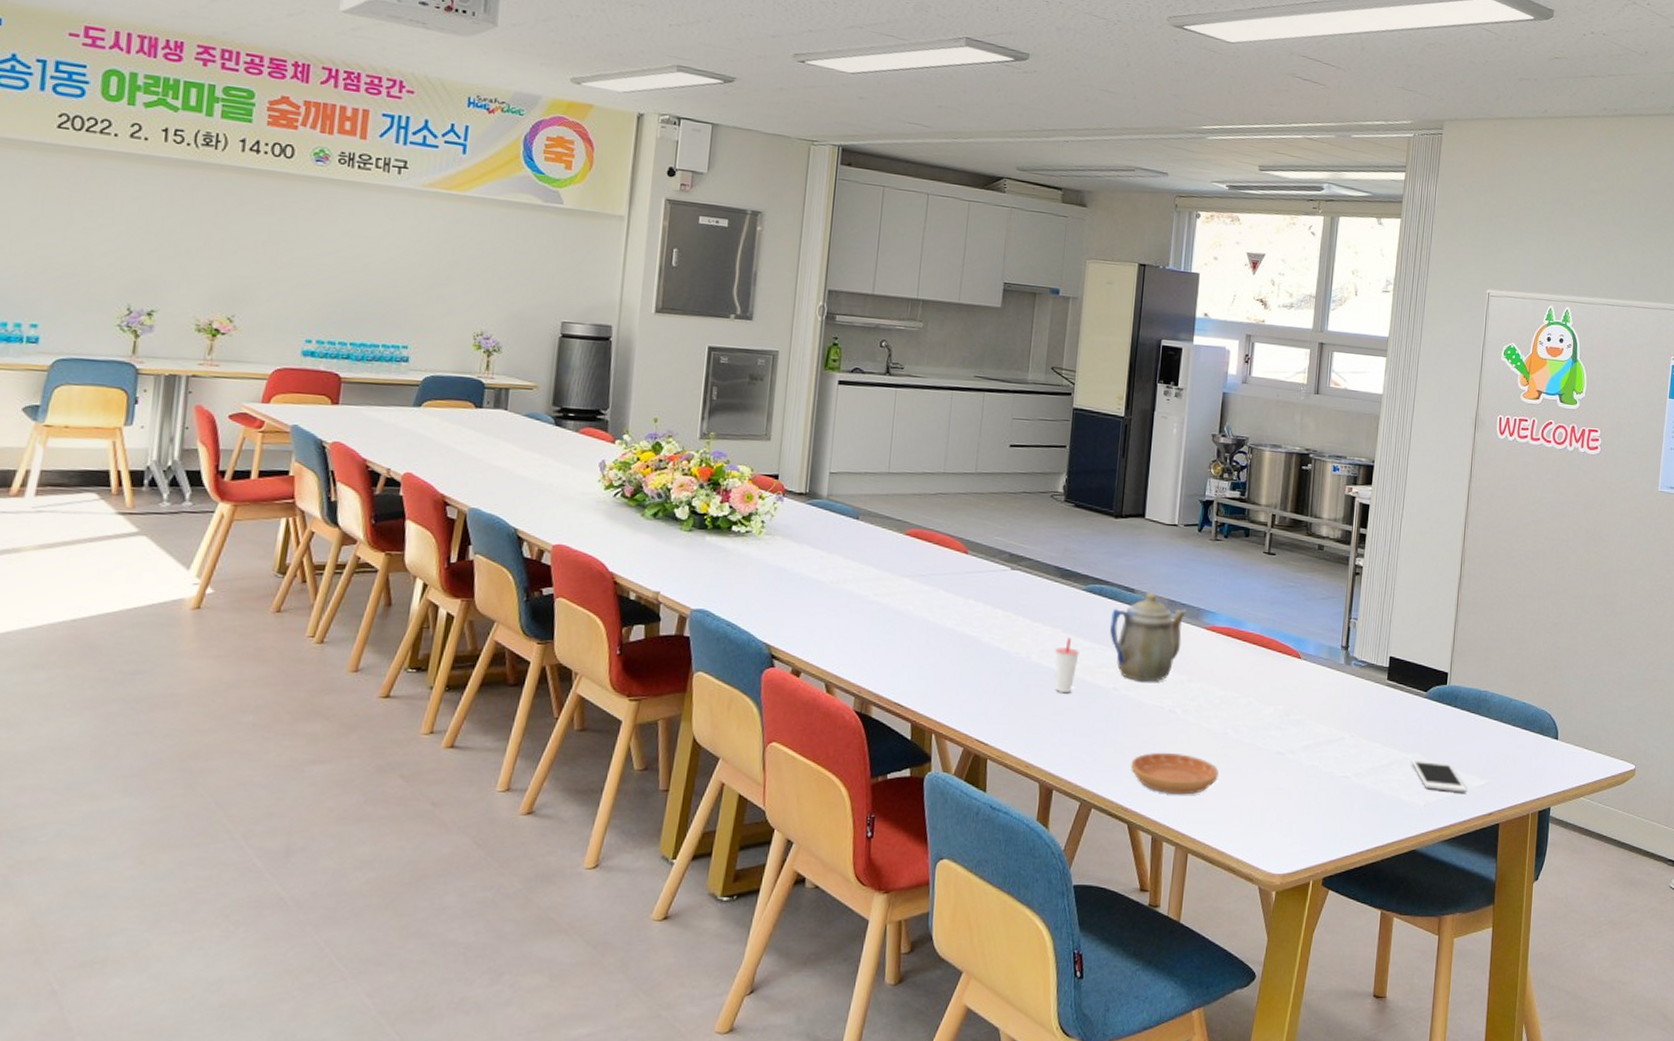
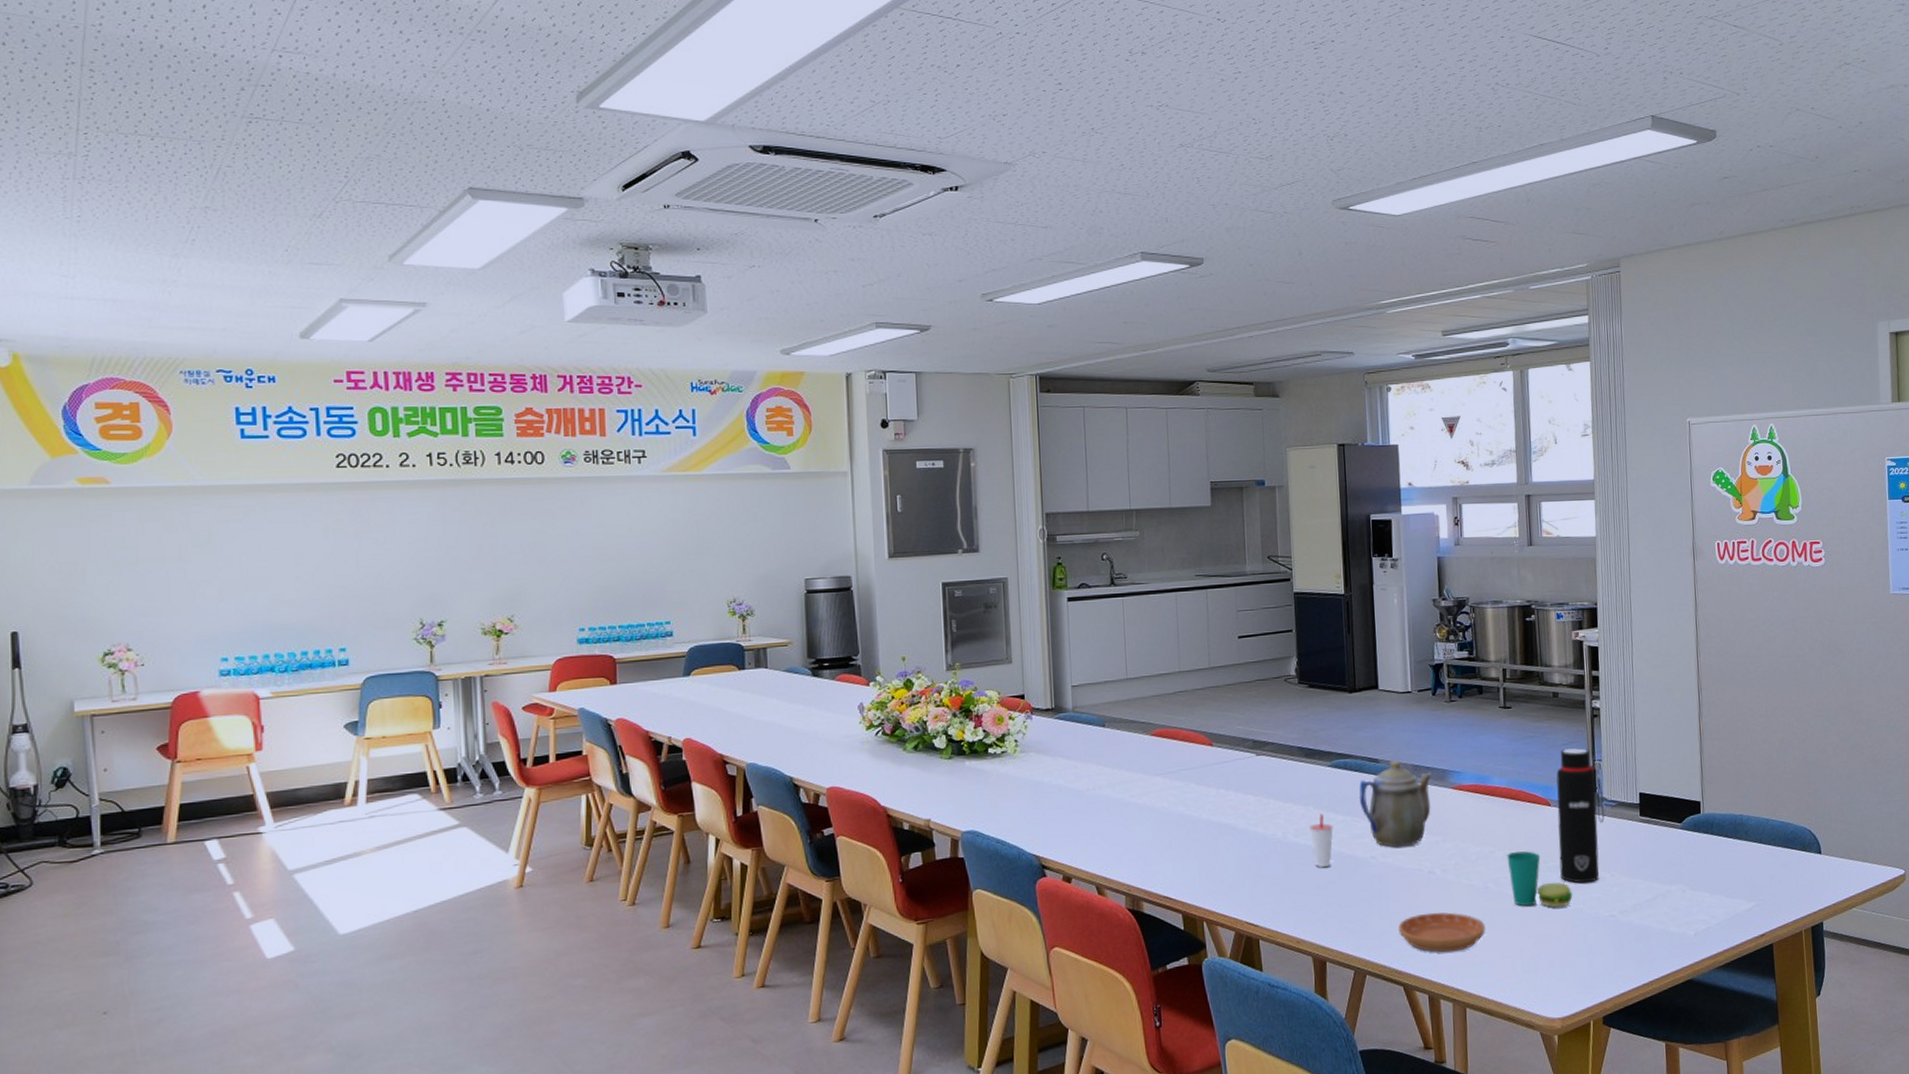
cup: none [1250,700,1310,763] -> present [1507,851,1573,908]
water bottle: none [1300,603,1354,741] -> present [1556,748,1605,884]
cell phone: present [1411,759,1467,793] -> none [1675,889,1735,919]

